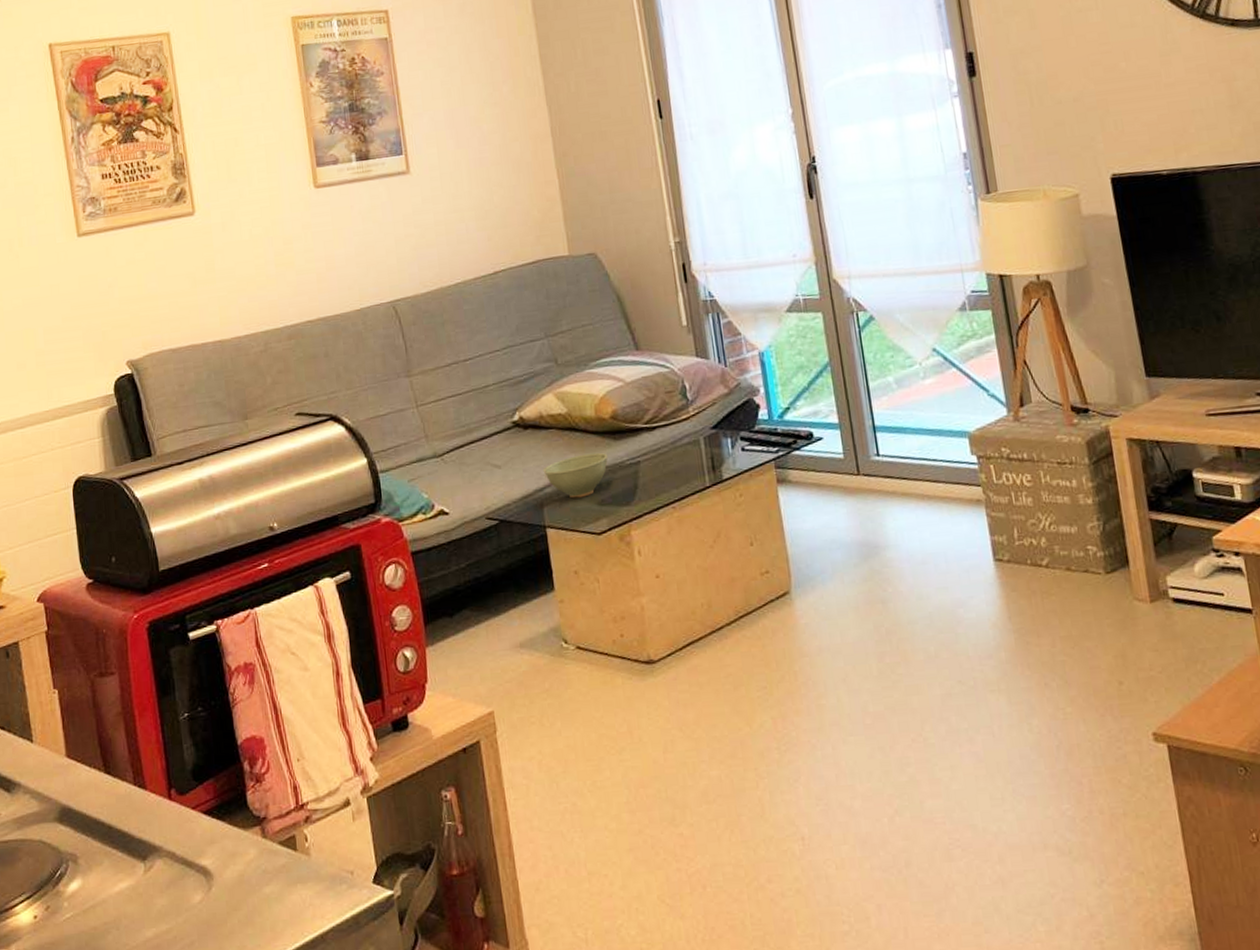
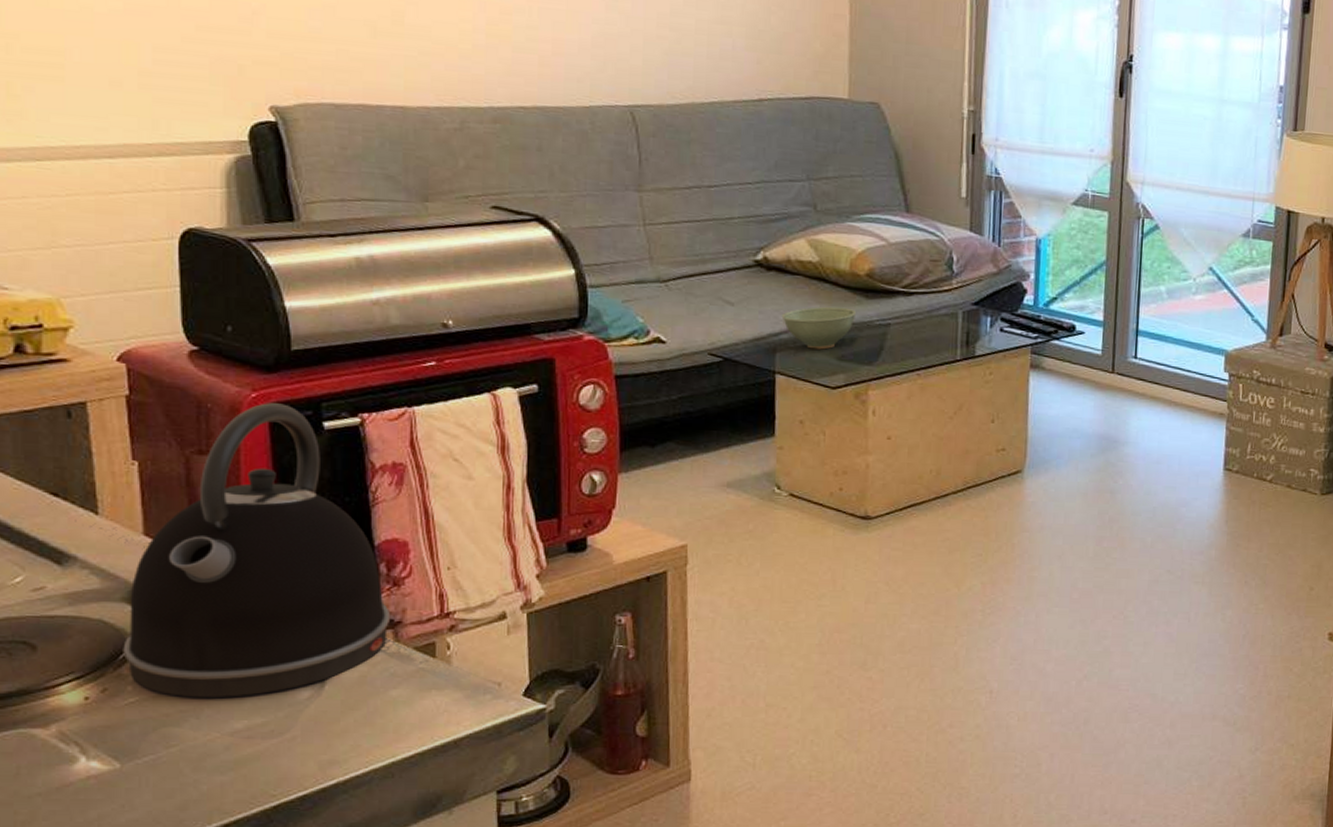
kettle: none [58,621,258,910] -> present [123,403,391,698]

